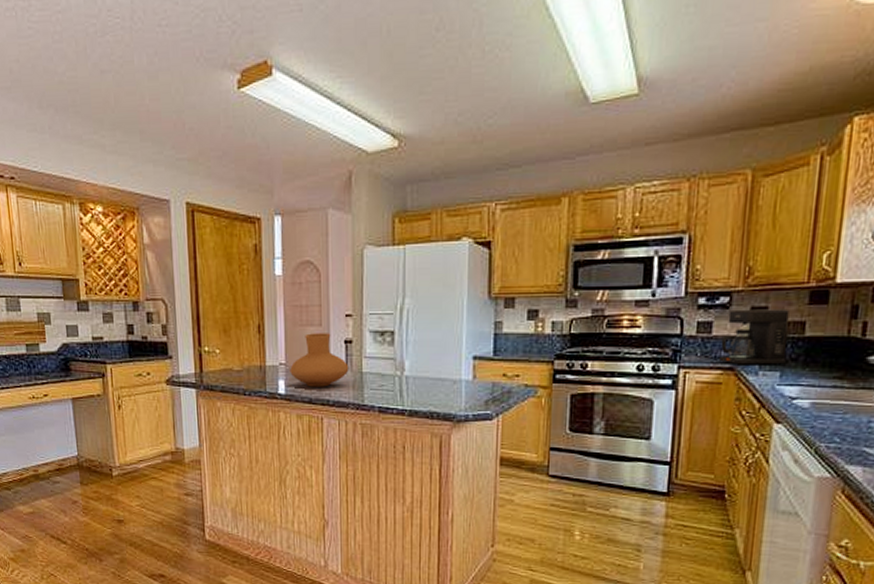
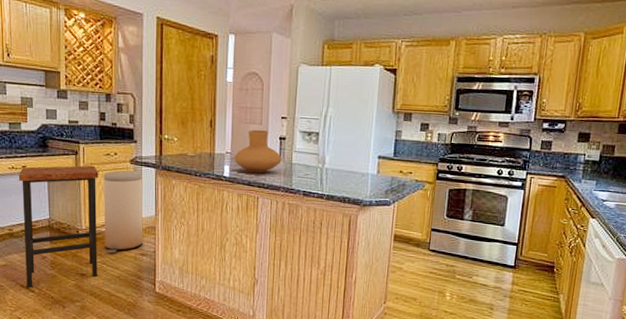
bar stool: none [40,389,137,539] -> present [18,165,99,288]
pedal bin: none [135,394,187,493] -> present [103,170,143,253]
coffee maker: present [719,309,790,365] -> none [555,133,605,176]

